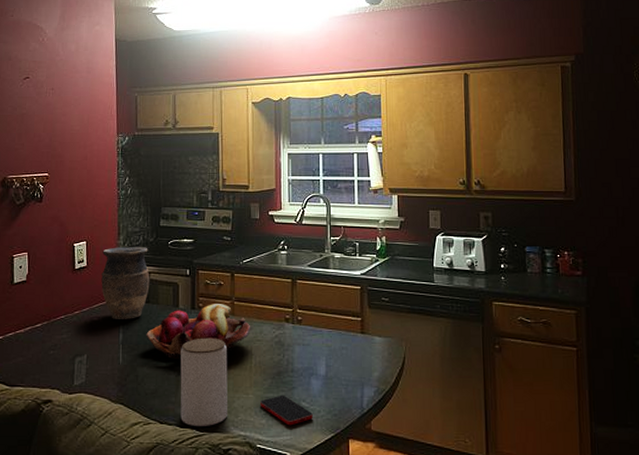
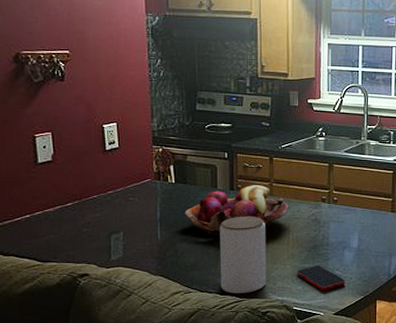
vase: present [101,247,150,319] -> none [135,129,187,199]

